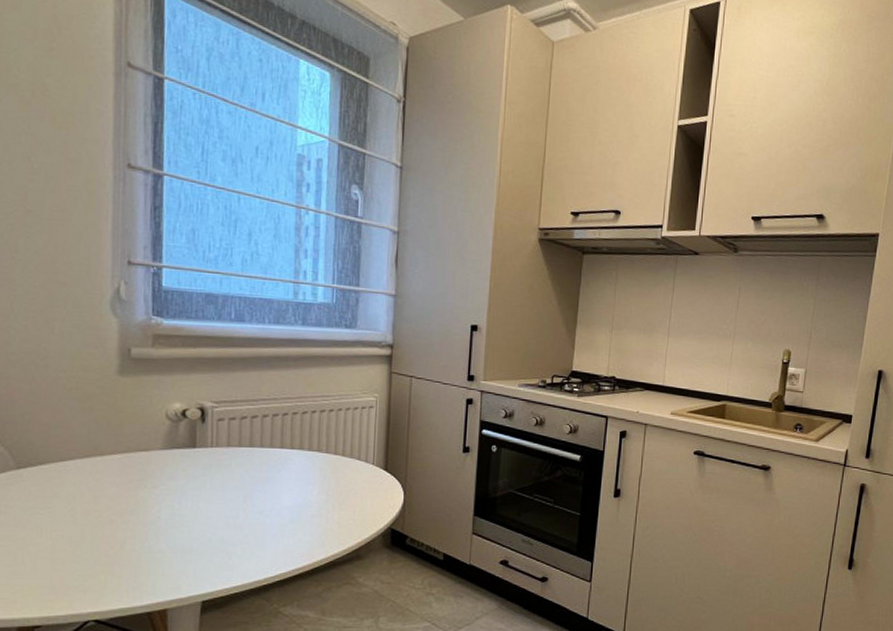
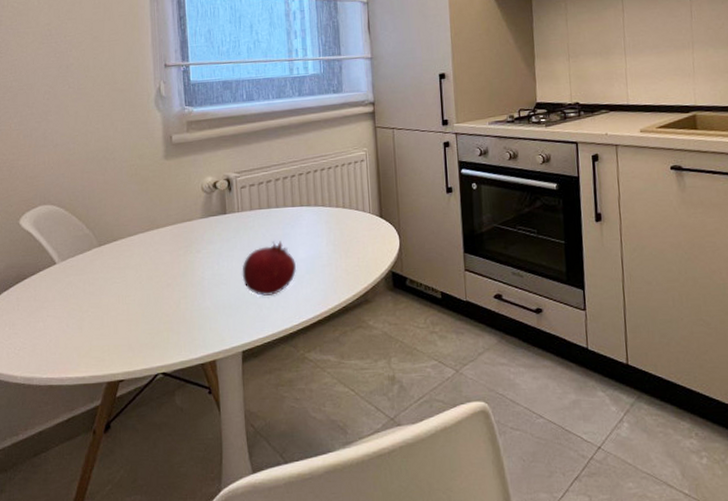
fruit: none [209,484,279,543] -> present [242,241,297,296]

